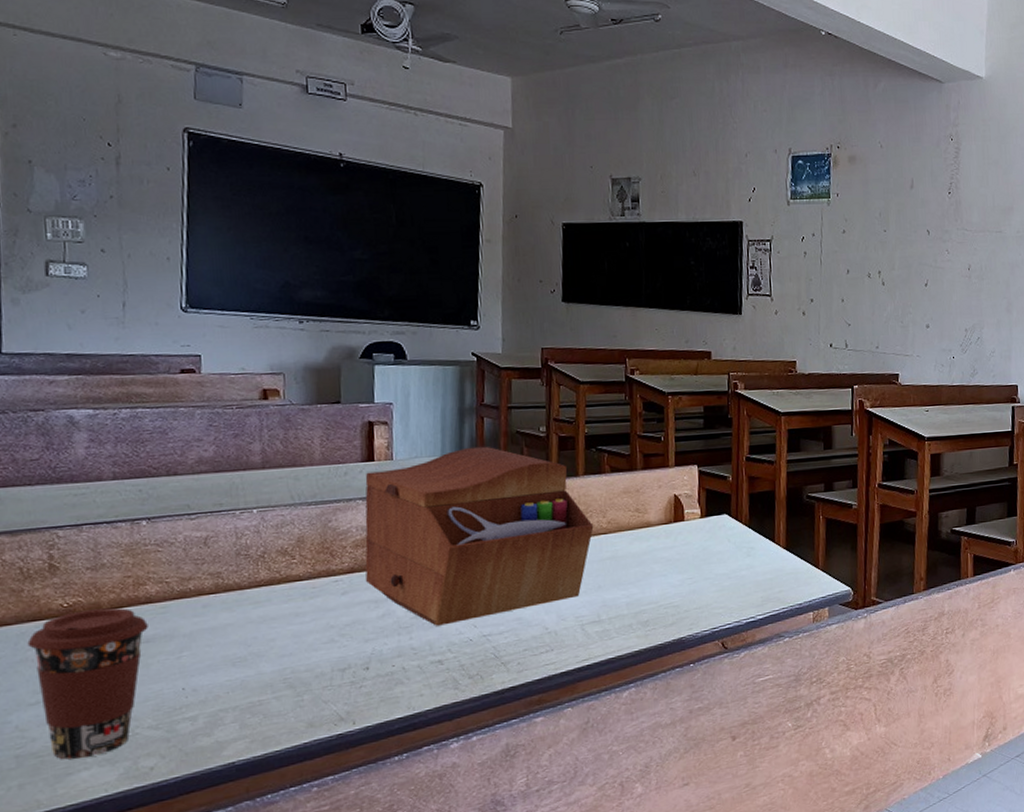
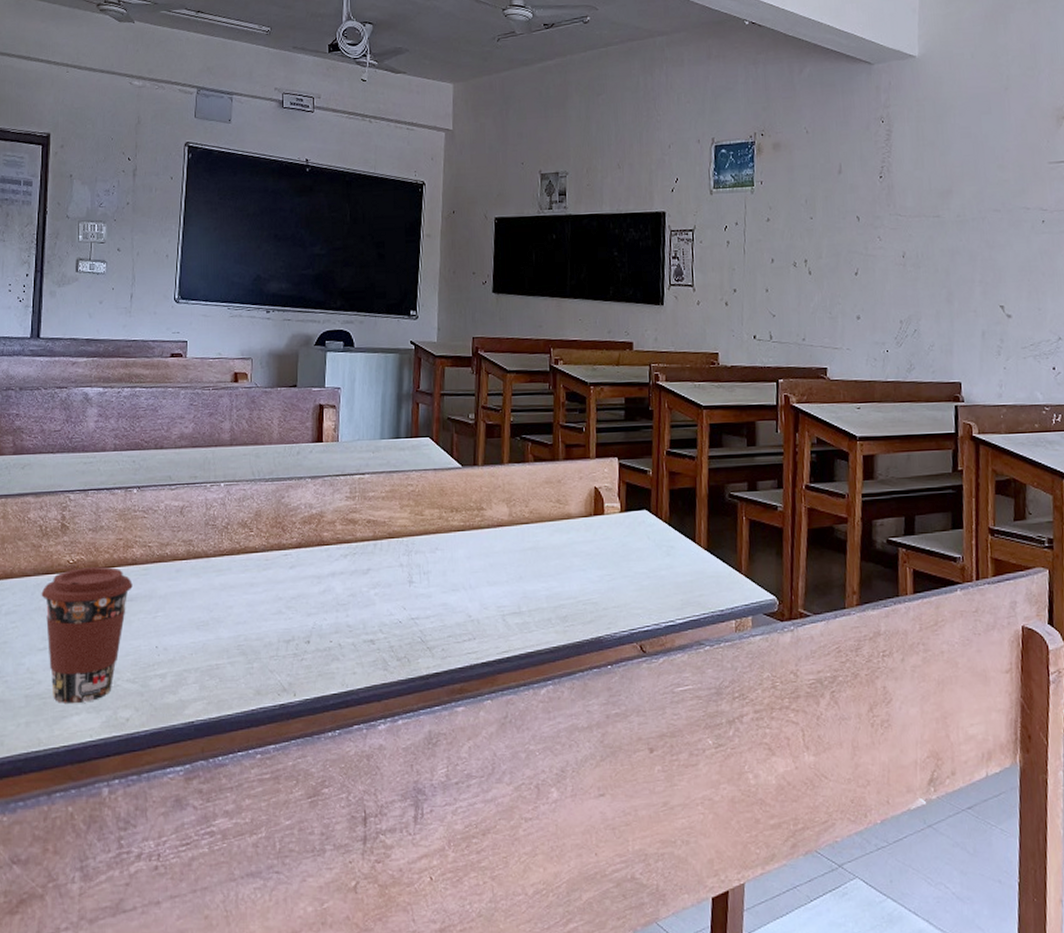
sewing box: present [365,446,594,626] -> none [311,431,517,605]

